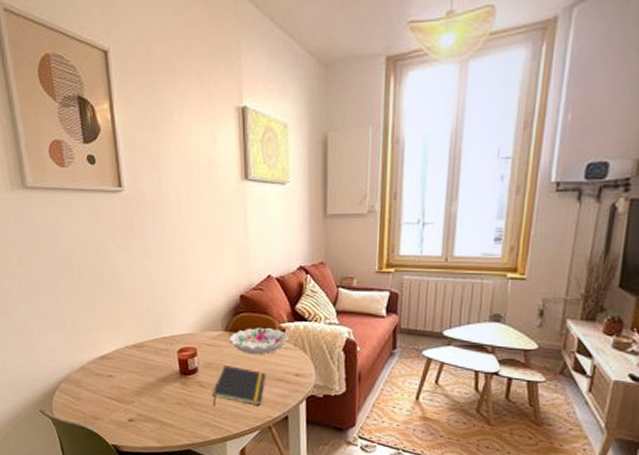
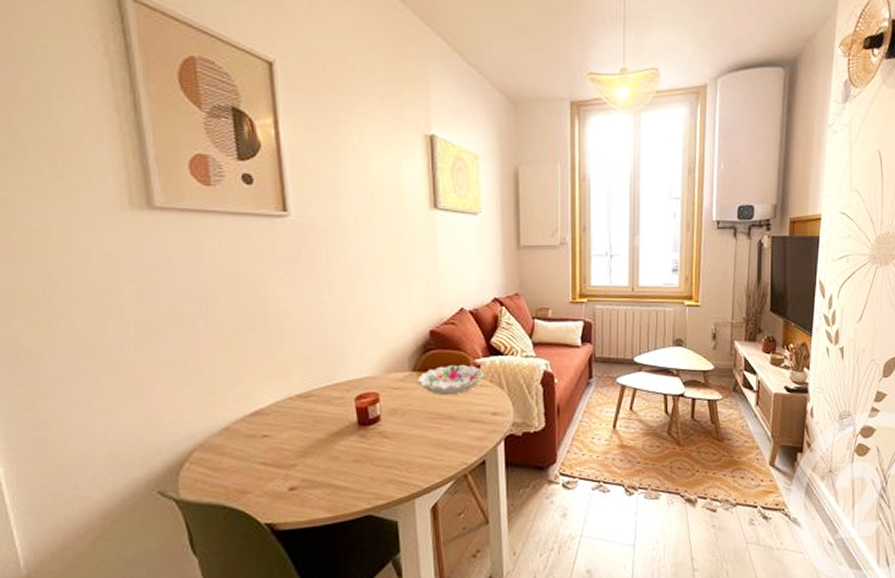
notepad: present [213,366,267,406] -> none [398,410,461,458]

